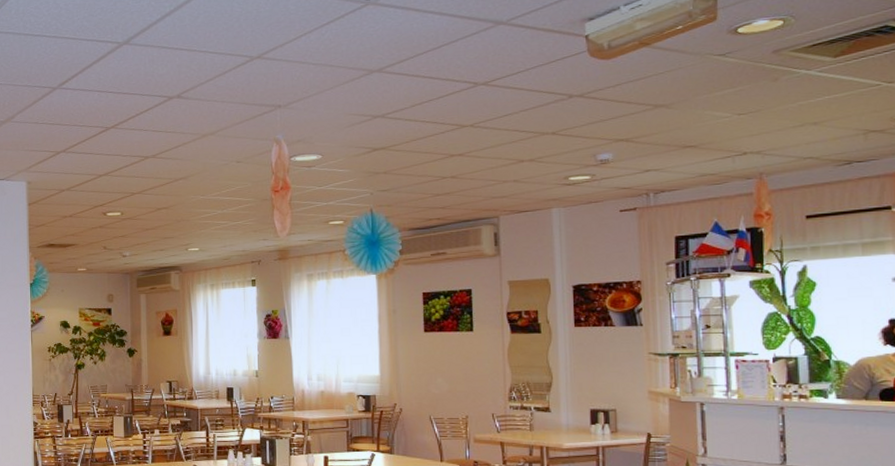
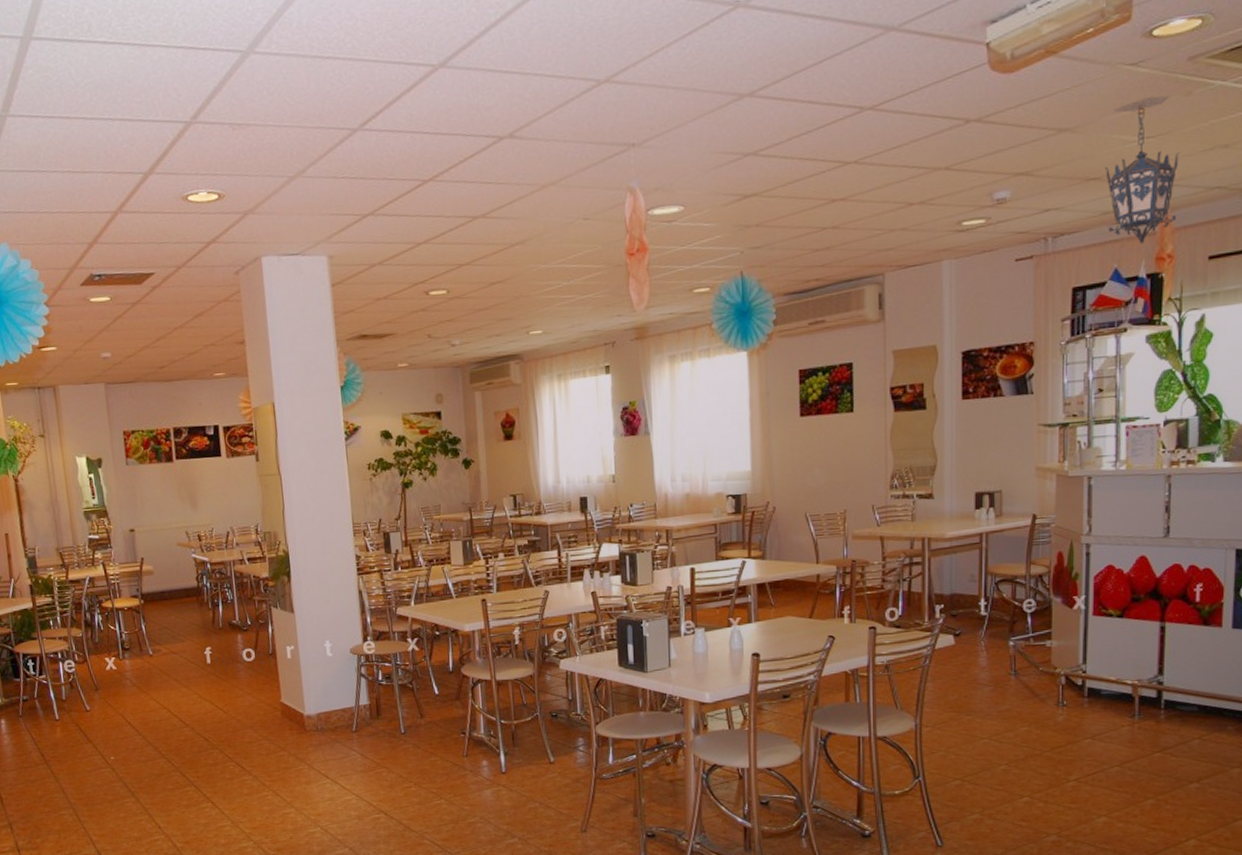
hanging lantern: none [699,81,772,203] -> present [1104,95,1180,245]

